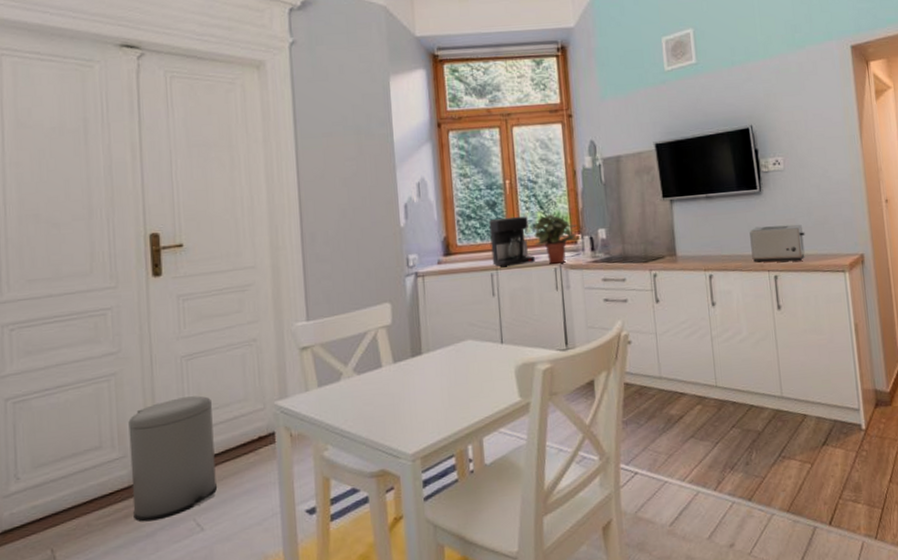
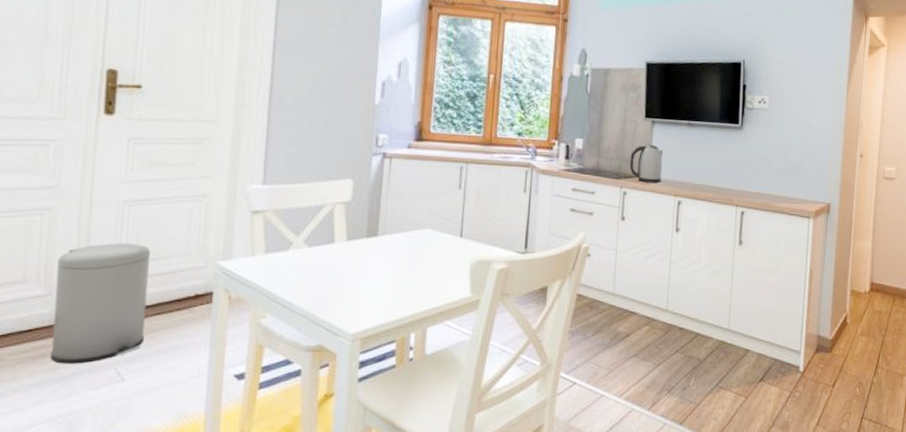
coffee maker: present [489,216,535,267] -> none [464,112,508,163]
potted plant: present [531,213,578,264] -> none [508,115,556,167]
kettle: none [654,223,690,262] -> present [629,144,664,183]
toaster: present [749,224,805,263] -> none [723,161,778,202]

